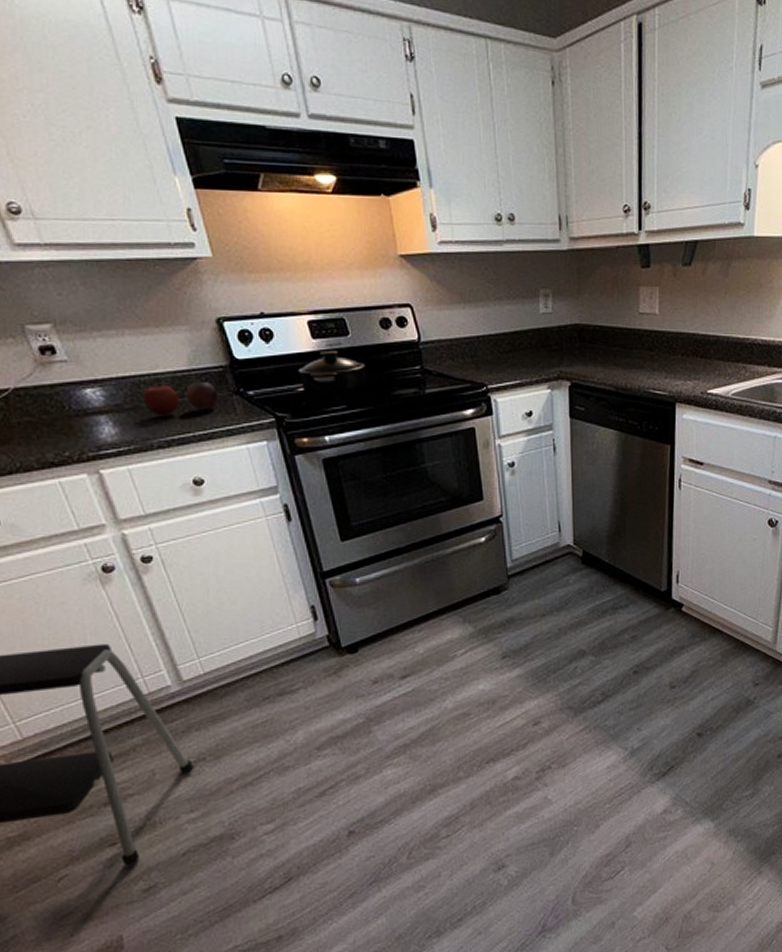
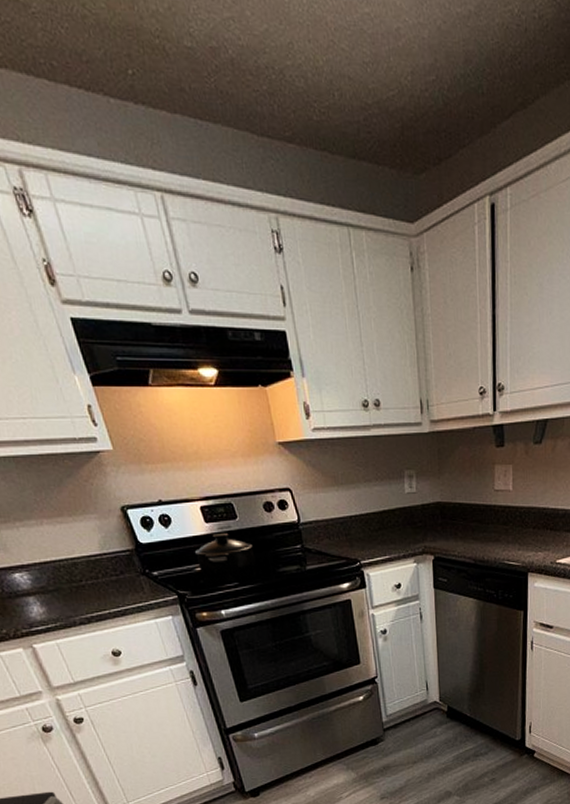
fruit: present [142,382,179,416] -> none [62,566,95,596]
fruit: present [185,381,219,410] -> none [99,564,128,589]

